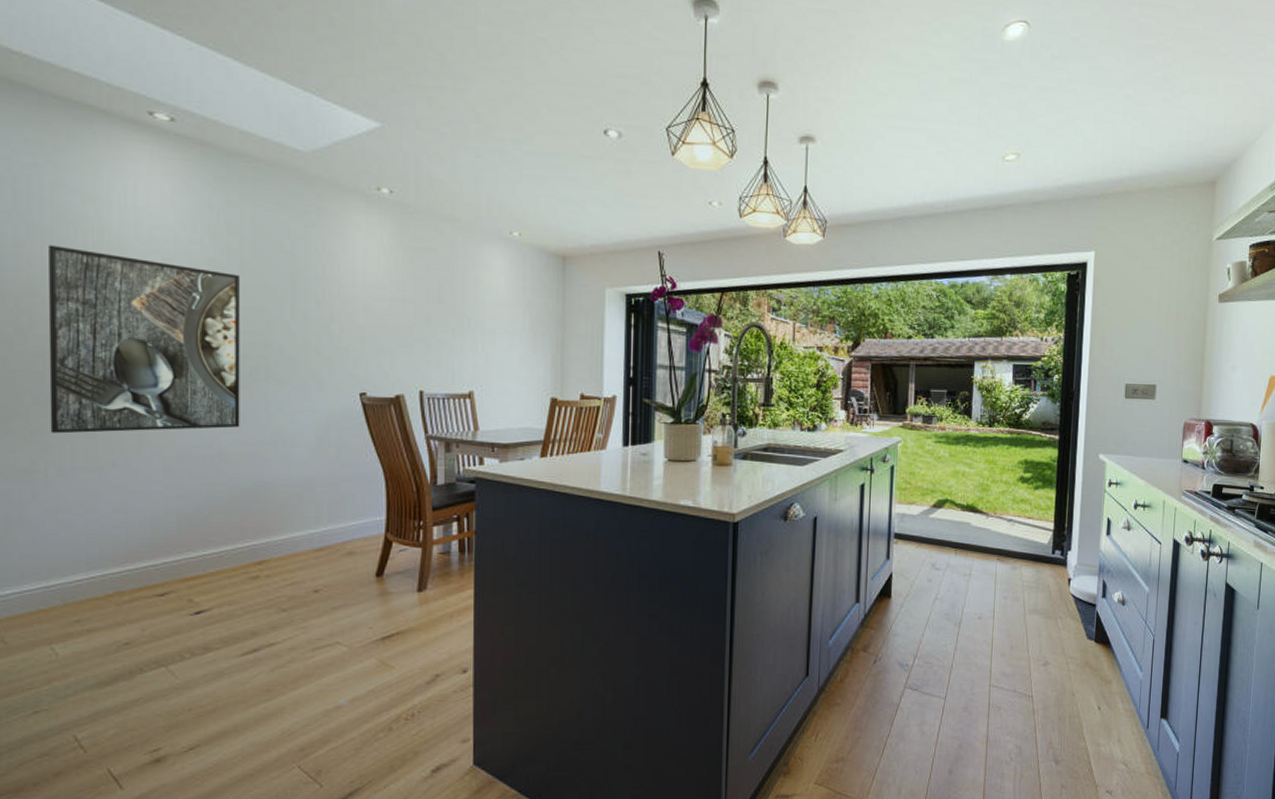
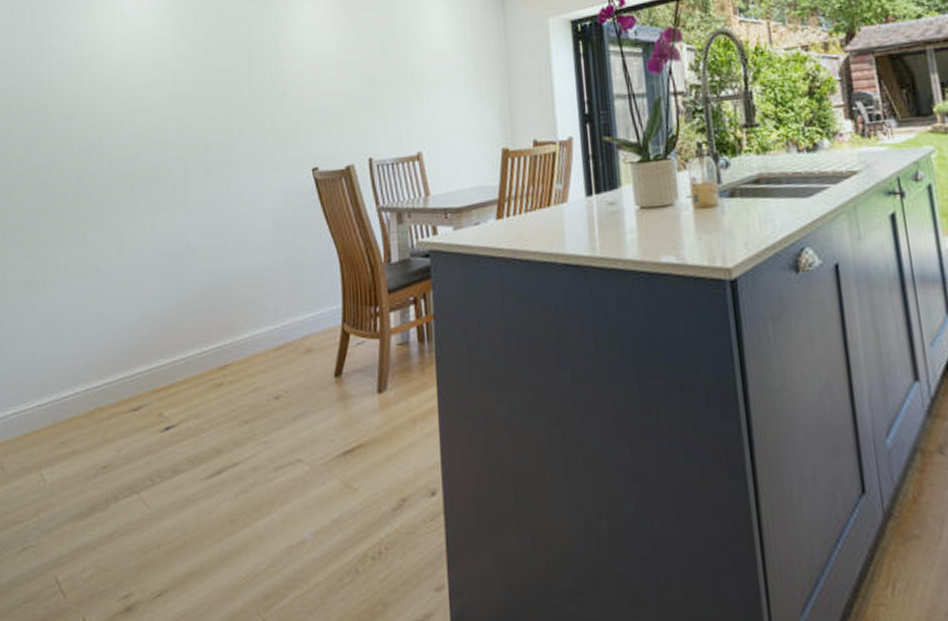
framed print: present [48,245,240,434] -> none [49,61,205,243]

